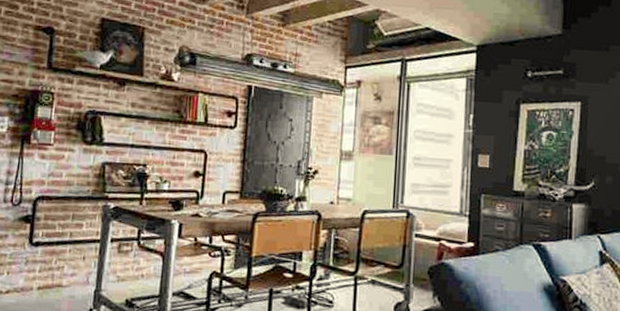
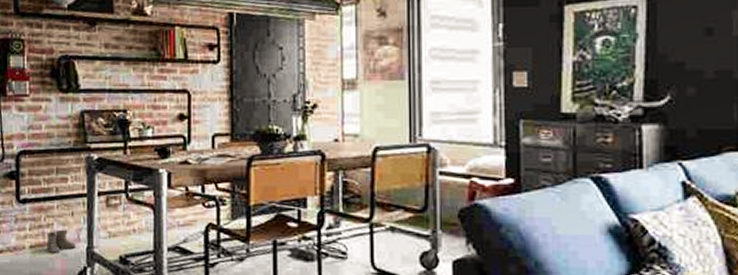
boots: none [54,273,84,296] -> present [47,230,76,254]

